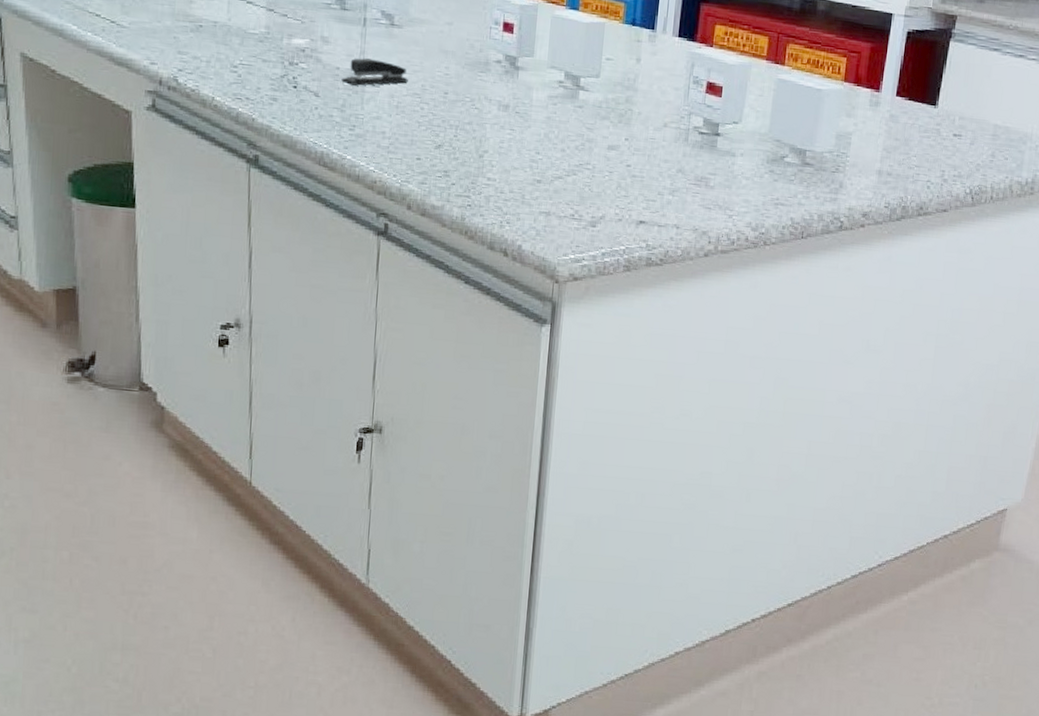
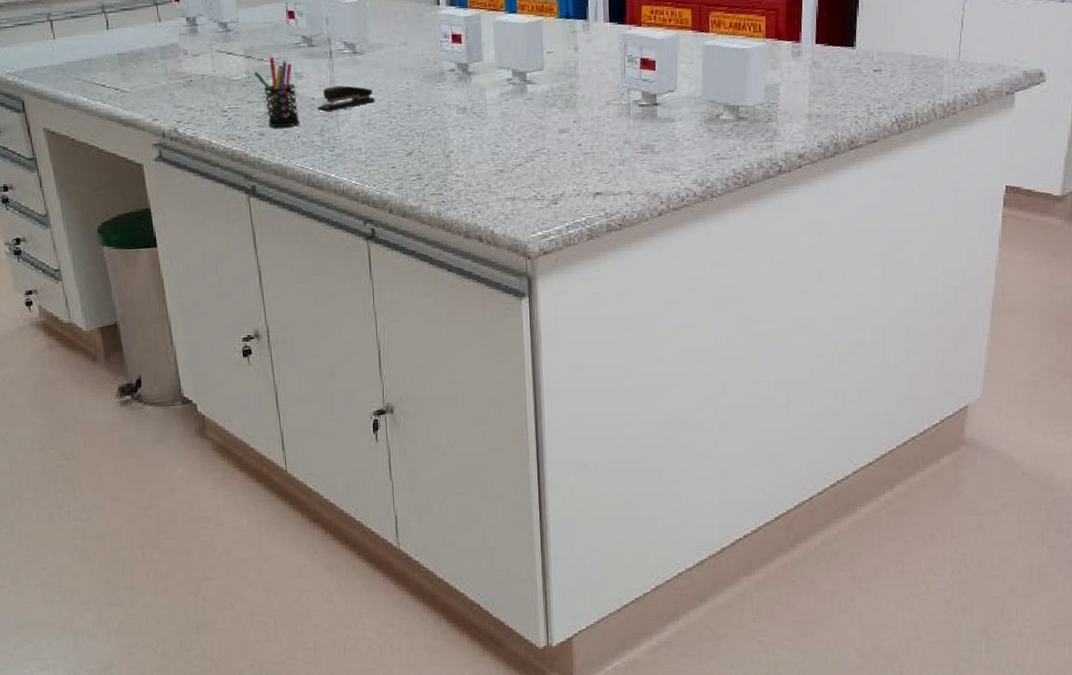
pen holder: none [274,14,319,96] -> present [253,57,299,128]

